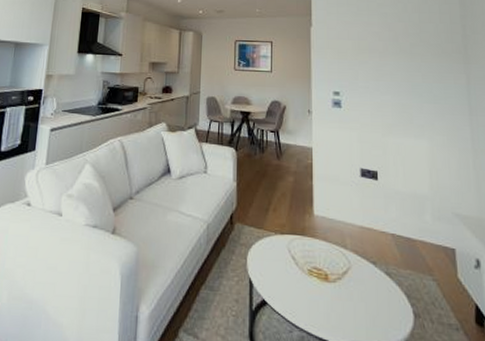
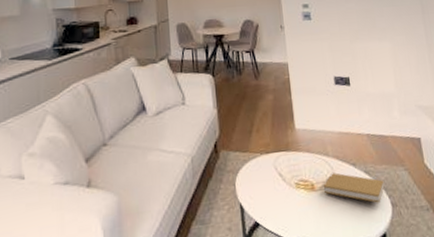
book: none [337,267,407,309] -> present [323,173,385,203]

